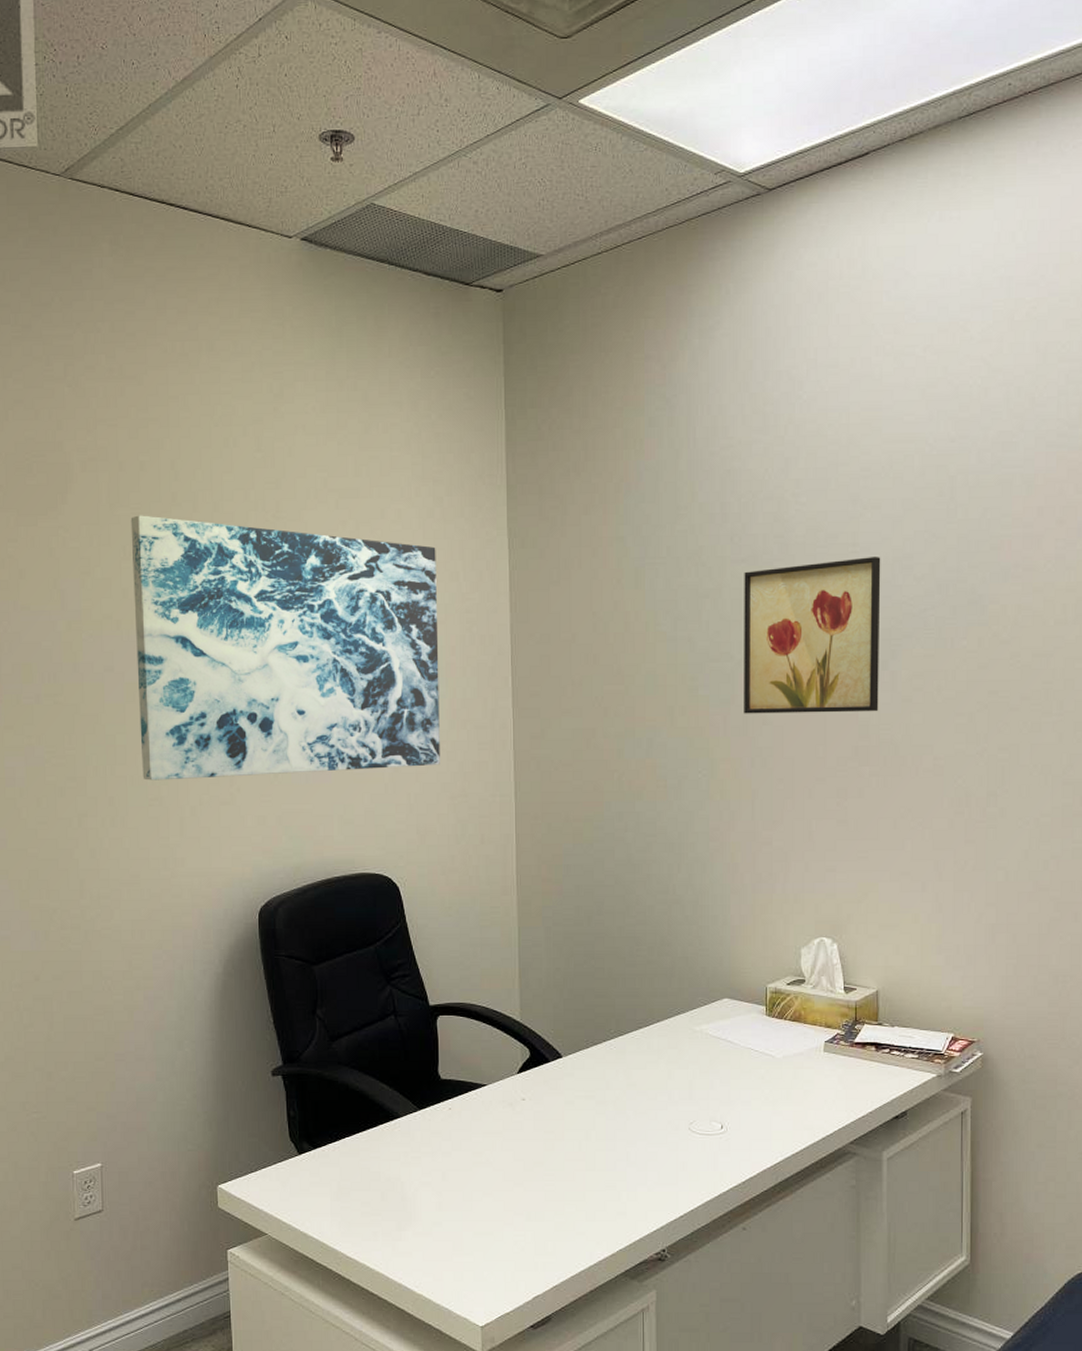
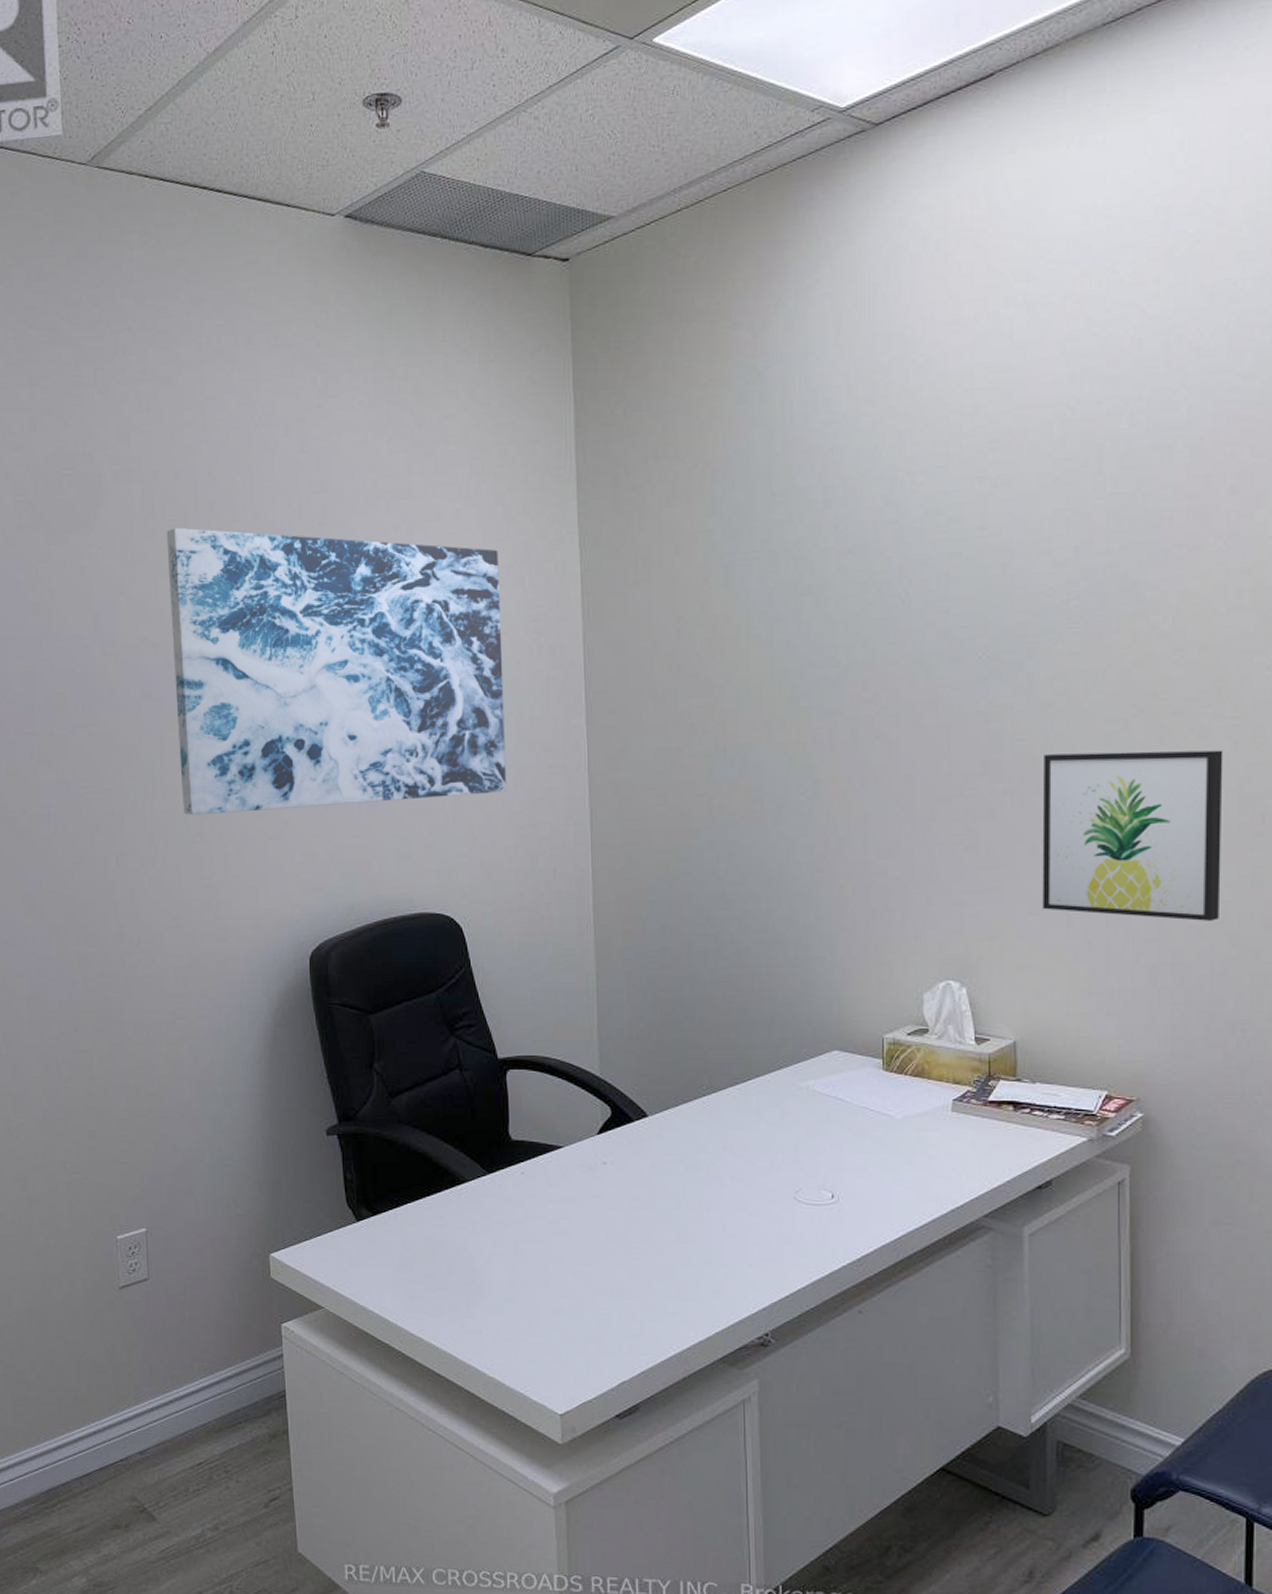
wall art: present [744,557,881,714] -> none [851,541,1014,727]
wall art: none [901,741,1051,888] -> present [1042,750,1223,921]

